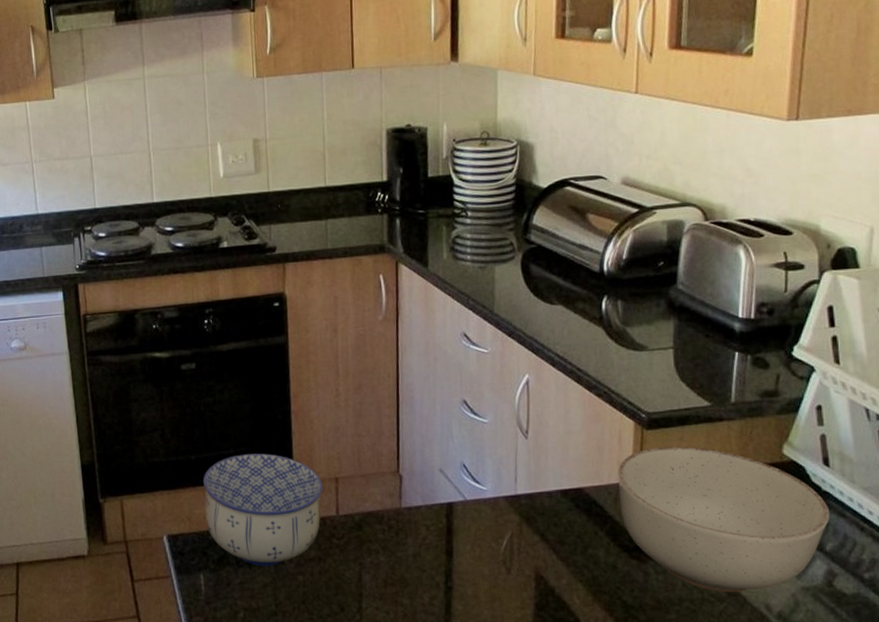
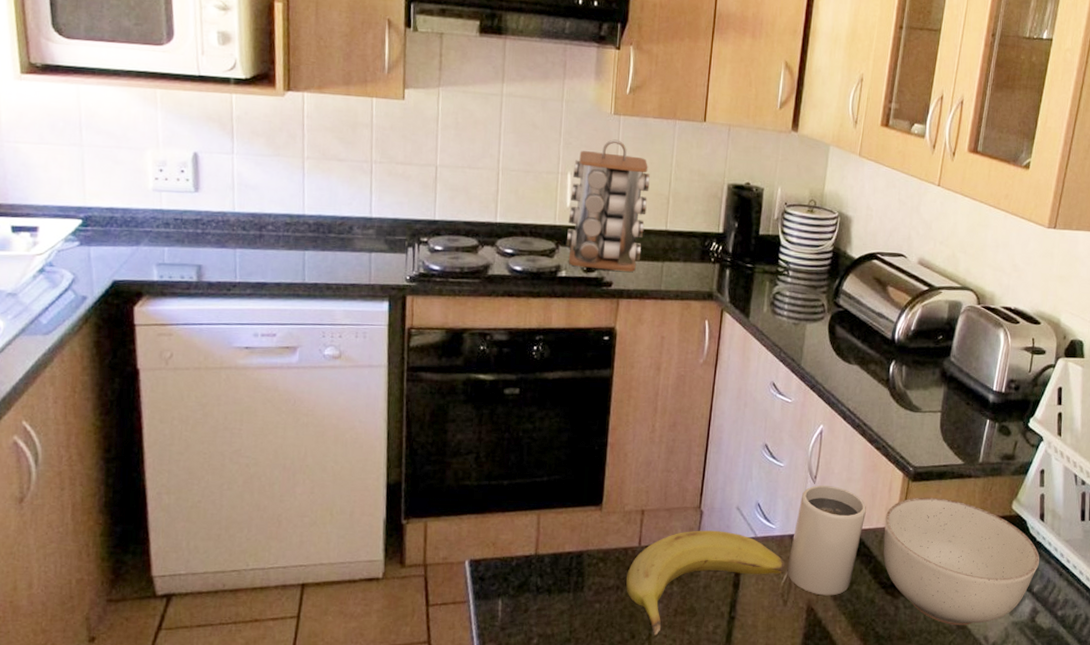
bowl: present [203,454,323,566] -> none [511,482,629,593]
spice rack: none [222,102,303,236] -> present [565,139,650,272]
fruit: none [328,495,504,608] -> present [626,530,785,635]
mug: none [505,440,593,562] -> present [786,485,866,596]

